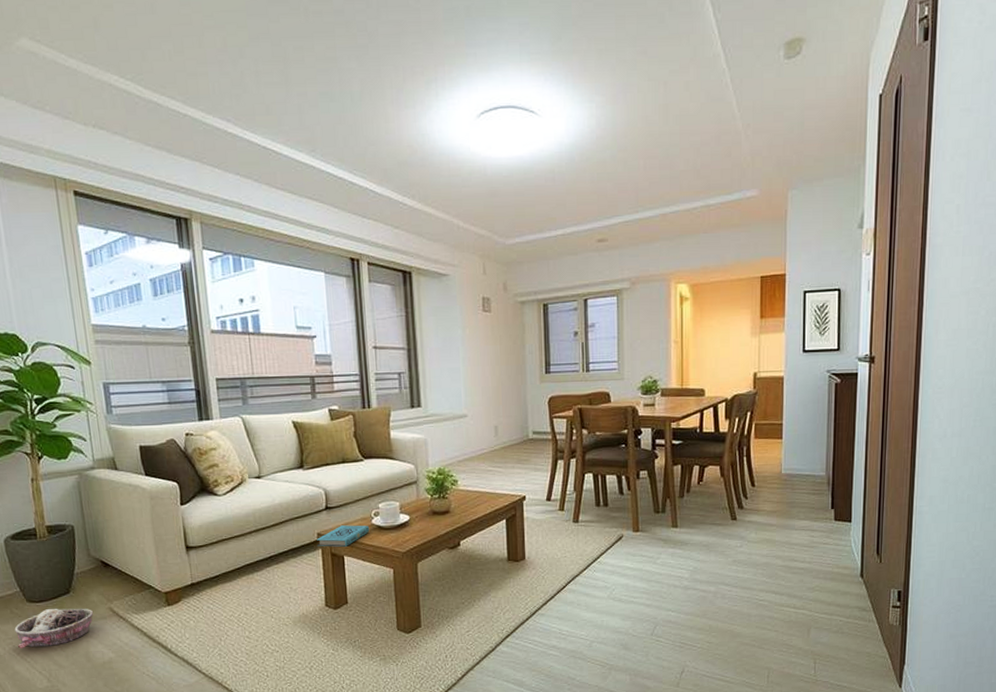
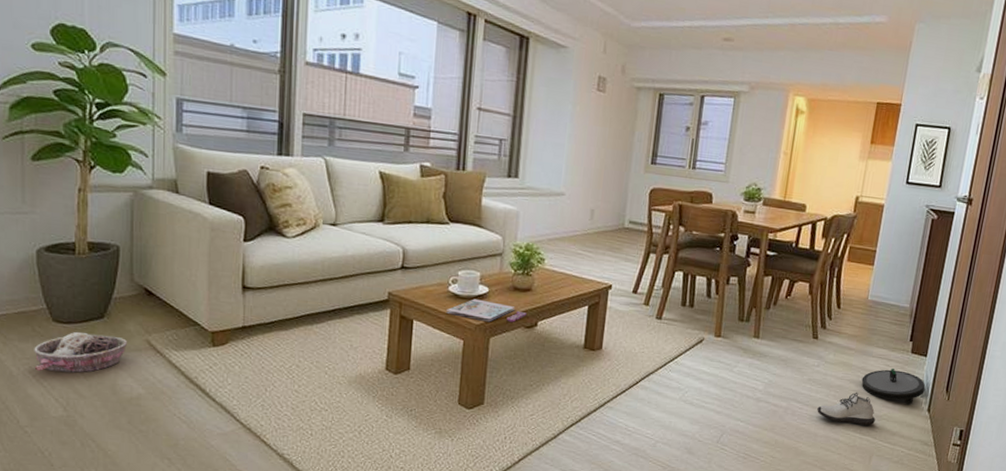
book: present [316,525,370,547] -> none [386,288,445,311]
magazine: none [373,528,448,549] -> present [446,299,526,323]
shoe: none [747,567,808,600] -> present [817,392,875,426]
robot vacuum: none [787,539,855,574] -> present [861,368,925,405]

